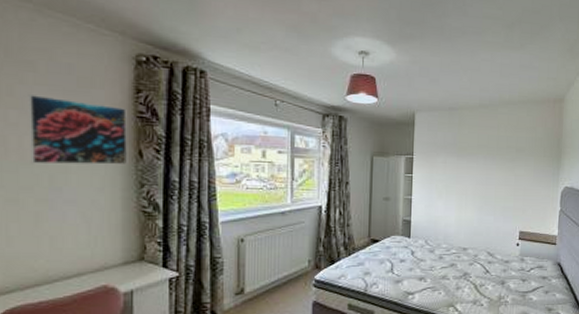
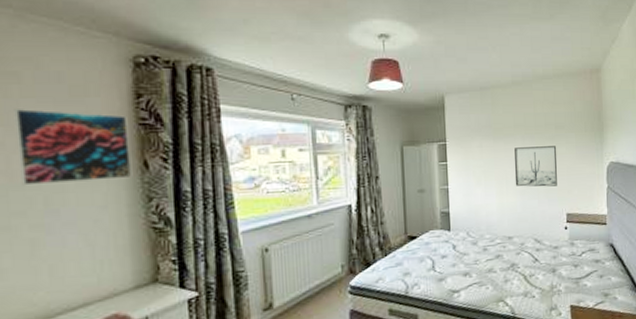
wall art: none [474,166,516,205] -> present [514,146,557,187]

